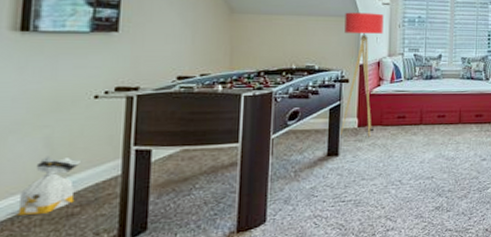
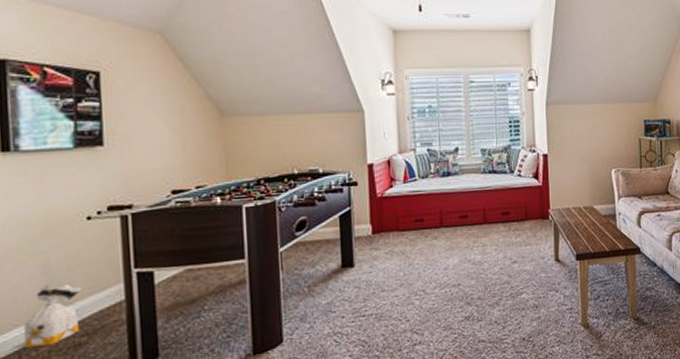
floor lamp: present [339,12,384,137] -> none [346,105,391,245]

